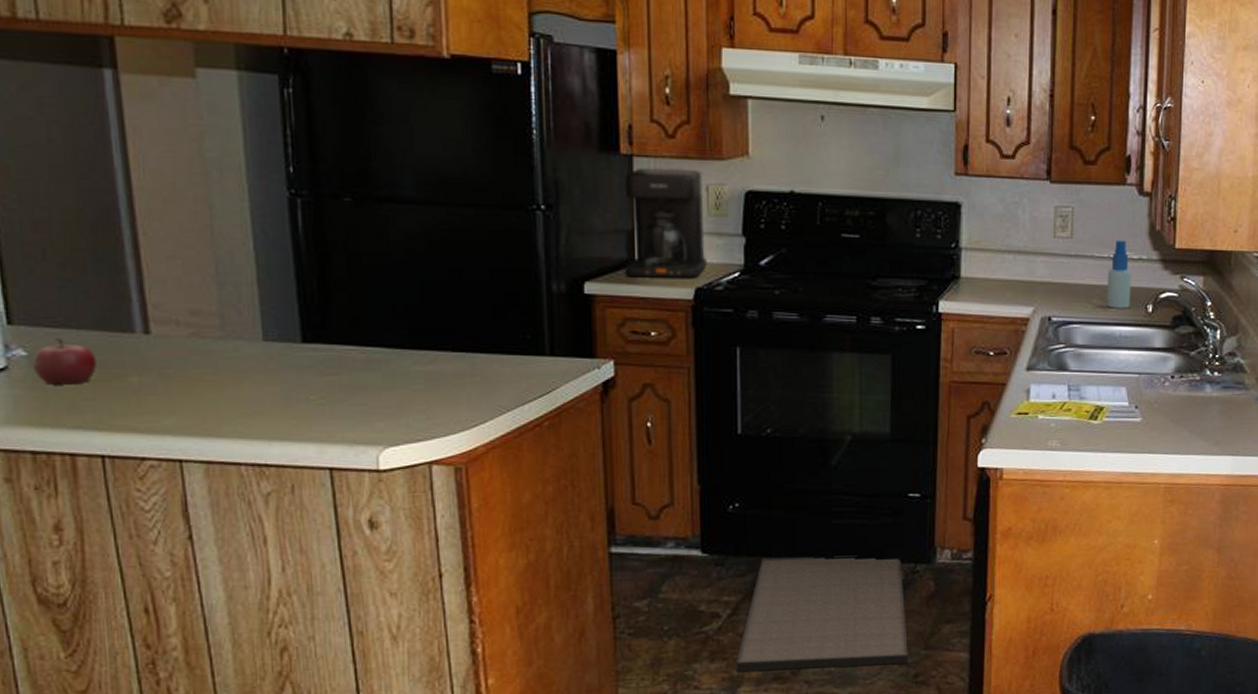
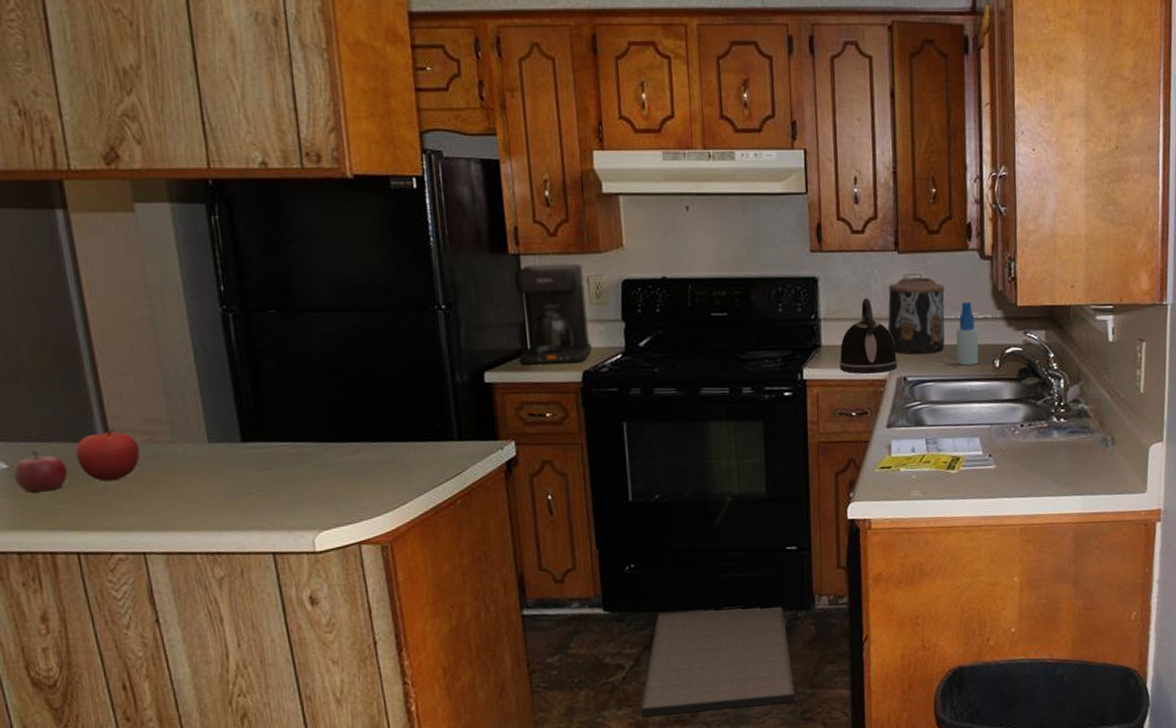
fruit: none [108,318,183,378] -> present [76,428,140,482]
kettle: none [978,229,1043,311] -> present [838,298,898,374]
canister: none [1034,210,1098,294] -> present [887,277,945,355]

